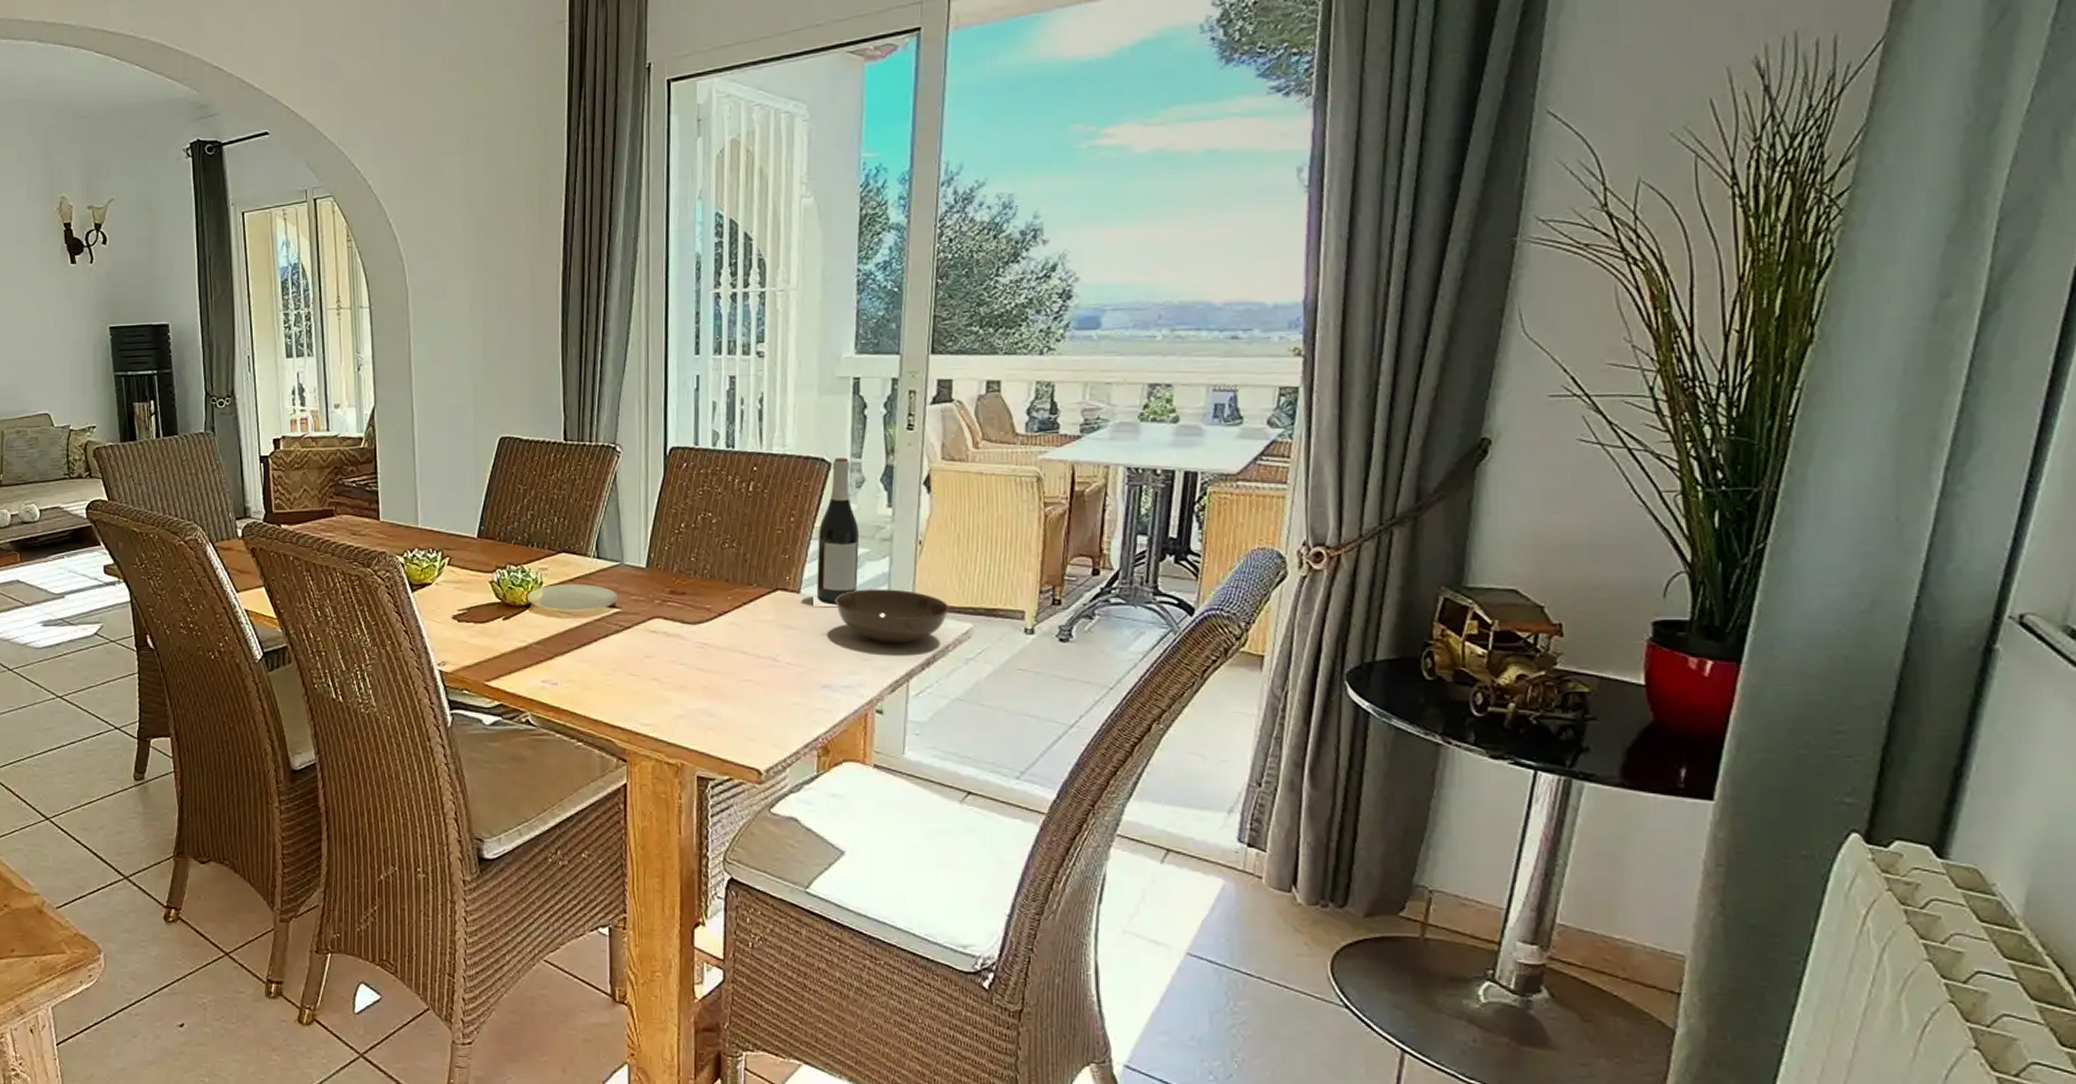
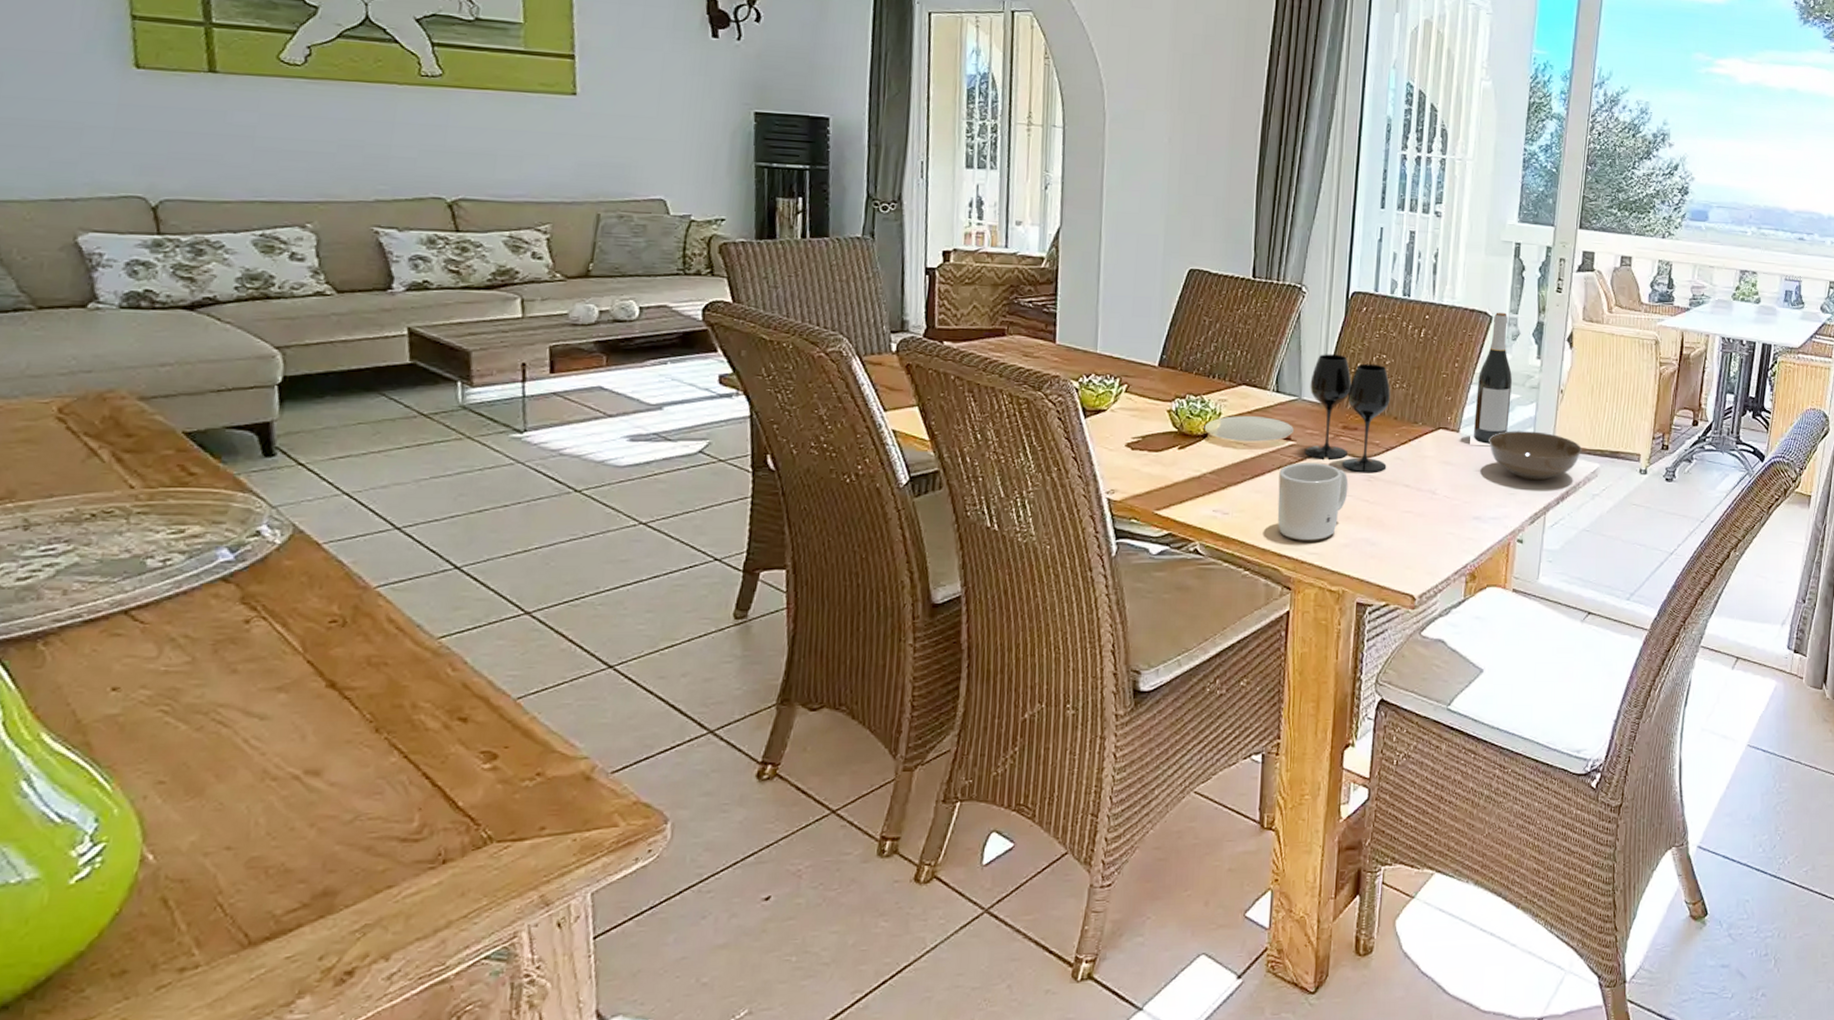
mug: none [606,630,680,712] -> present [1277,463,1349,541]
wine glass: none [630,515,720,639] -> present [1304,354,1391,472]

